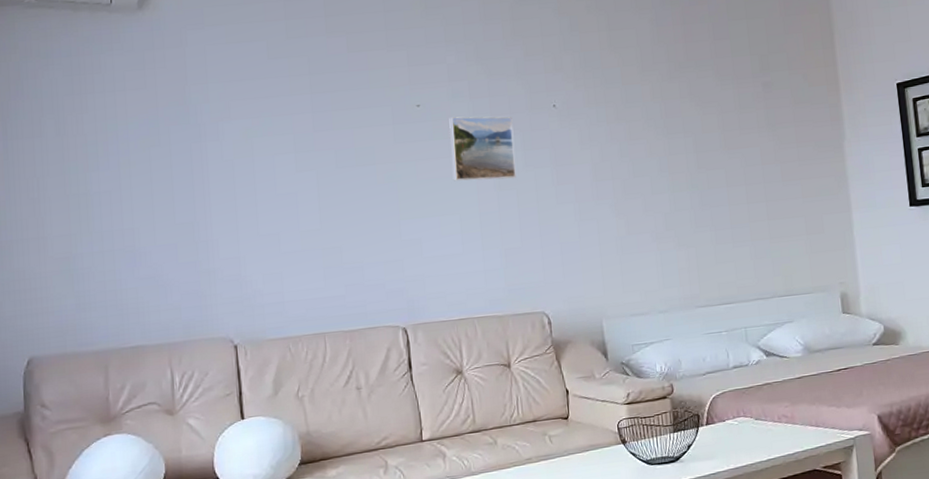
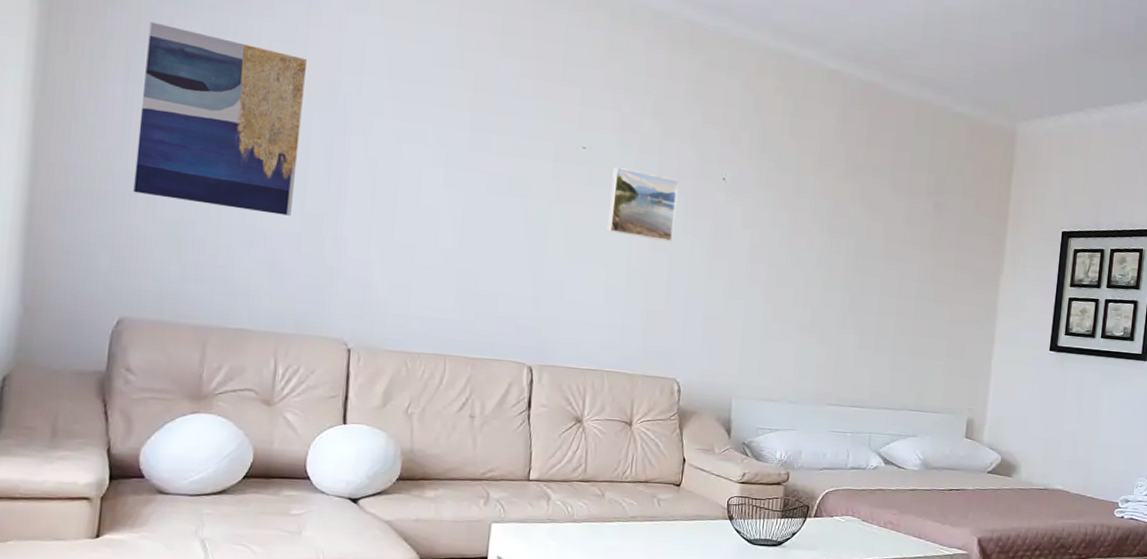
wall art: none [18,78,165,238] -> present [133,21,308,216]

